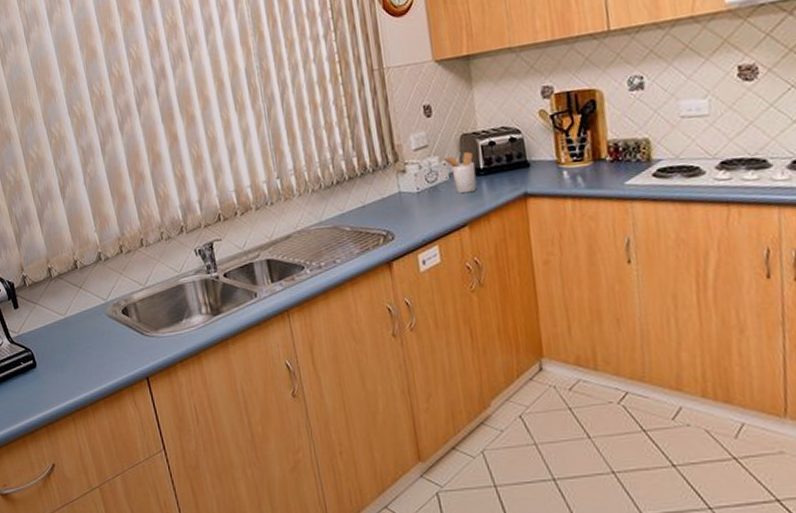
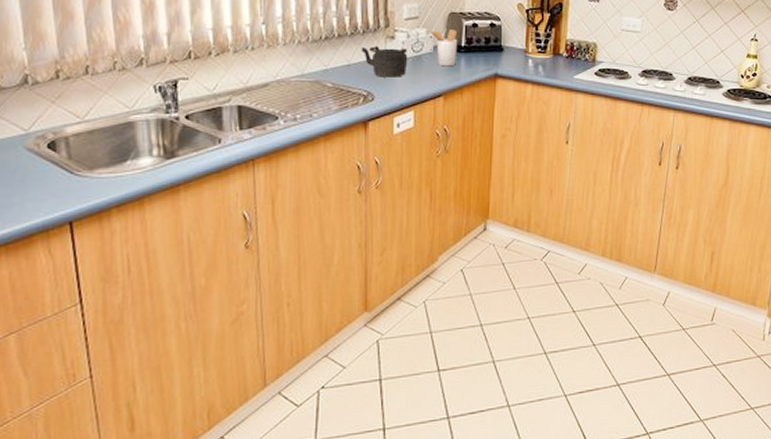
teapot: none [373,180,424,215] -> present [361,45,408,77]

